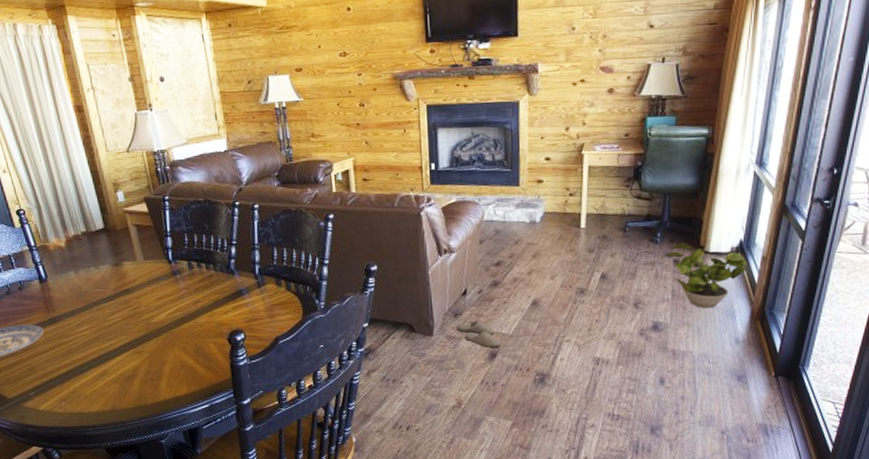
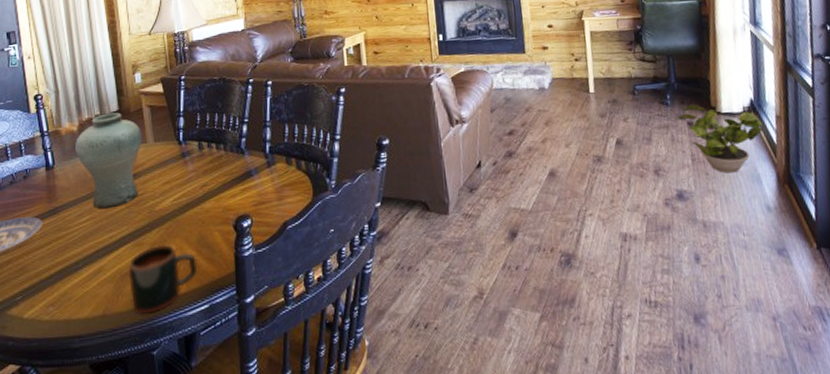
vase: none [65,230,133,320] -> present [75,112,143,209]
mug: none [130,352,196,410] -> present [128,243,198,314]
slippers: present [456,321,501,348] -> none [473,196,521,226]

